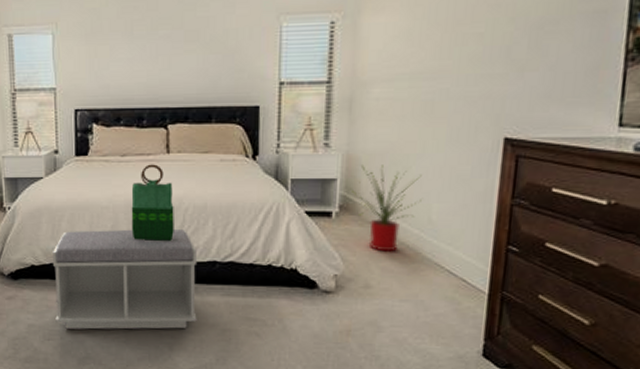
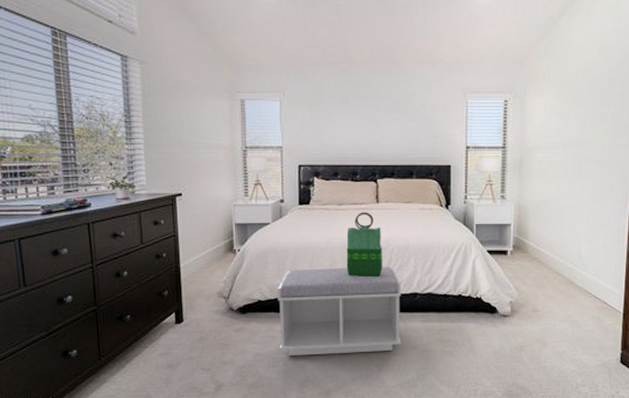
house plant: present [350,165,422,252] -> none [521,213,574,282]

